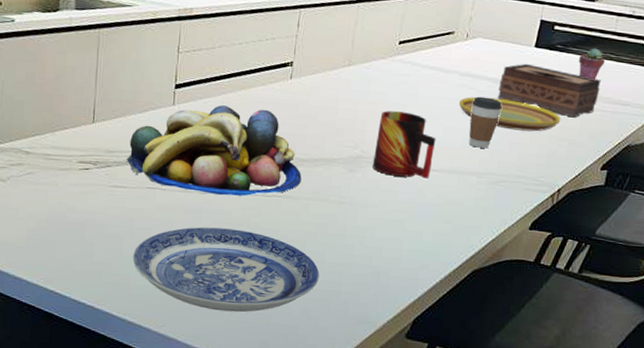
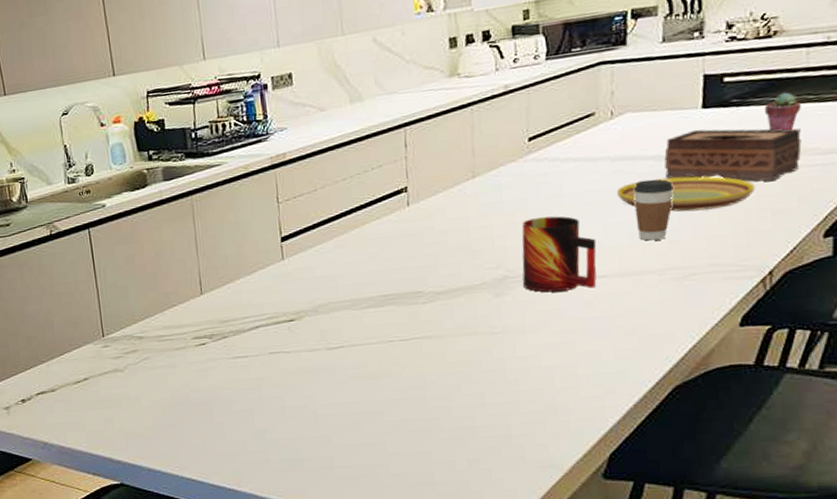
fruit bowl: present [126,105,302,196] -> none [242,245,441,349]
plate: present [133,227,320,313] -> none [267,382,483,476]

